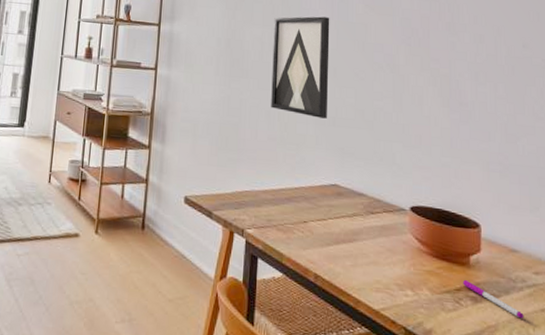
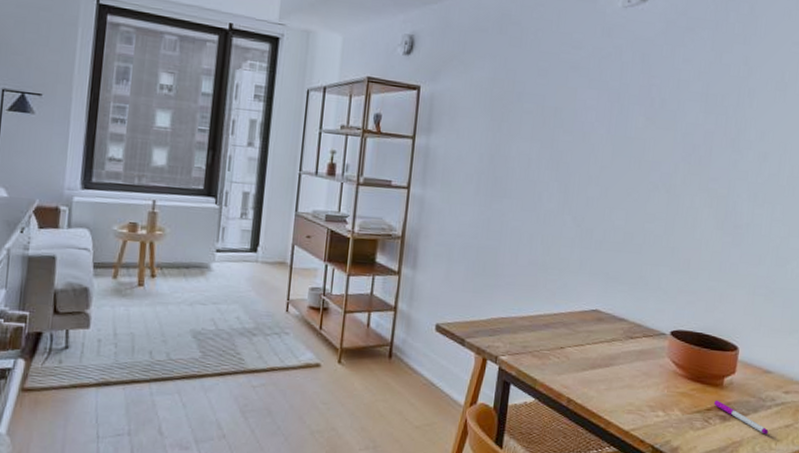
wall art: present [271,16,330,119] -> none [534,130,606,242]

